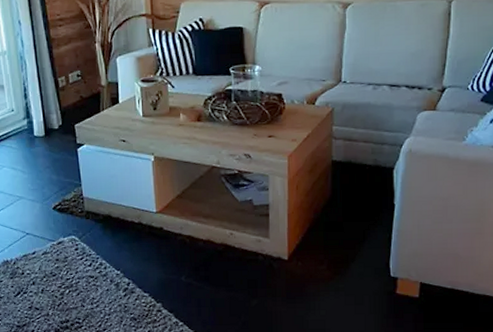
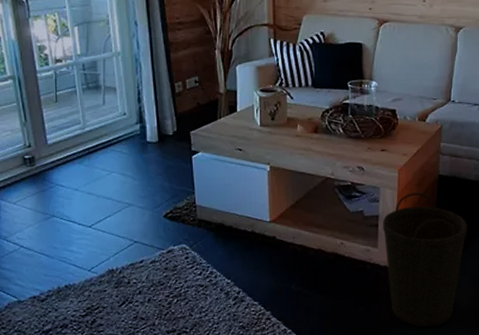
basket: none [273,179,367,322] -> present [382,192,468,327]

